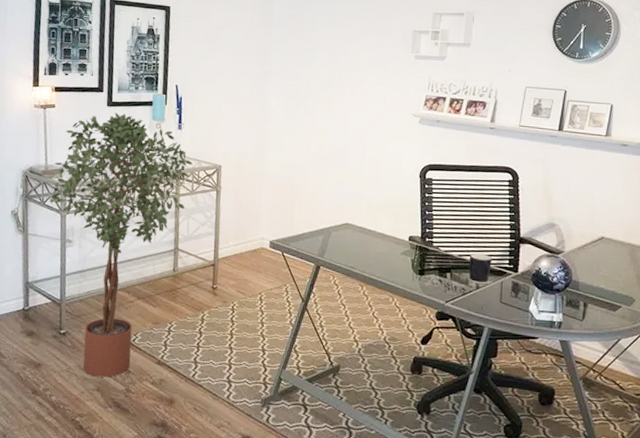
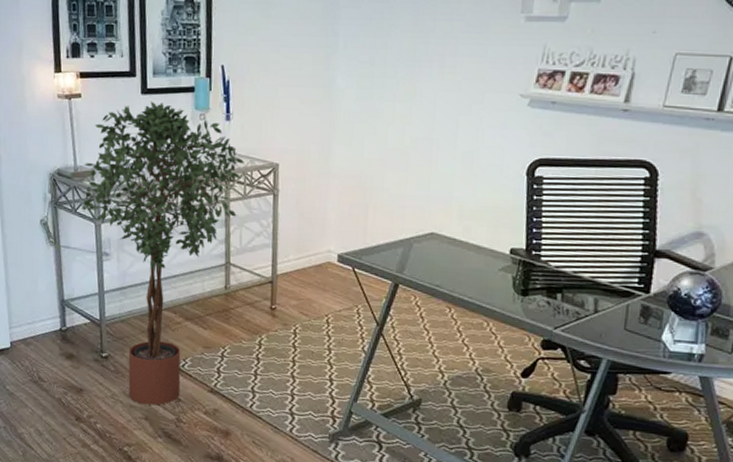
mug: present [469,253,493,285] -> none [586,269,618,308]

